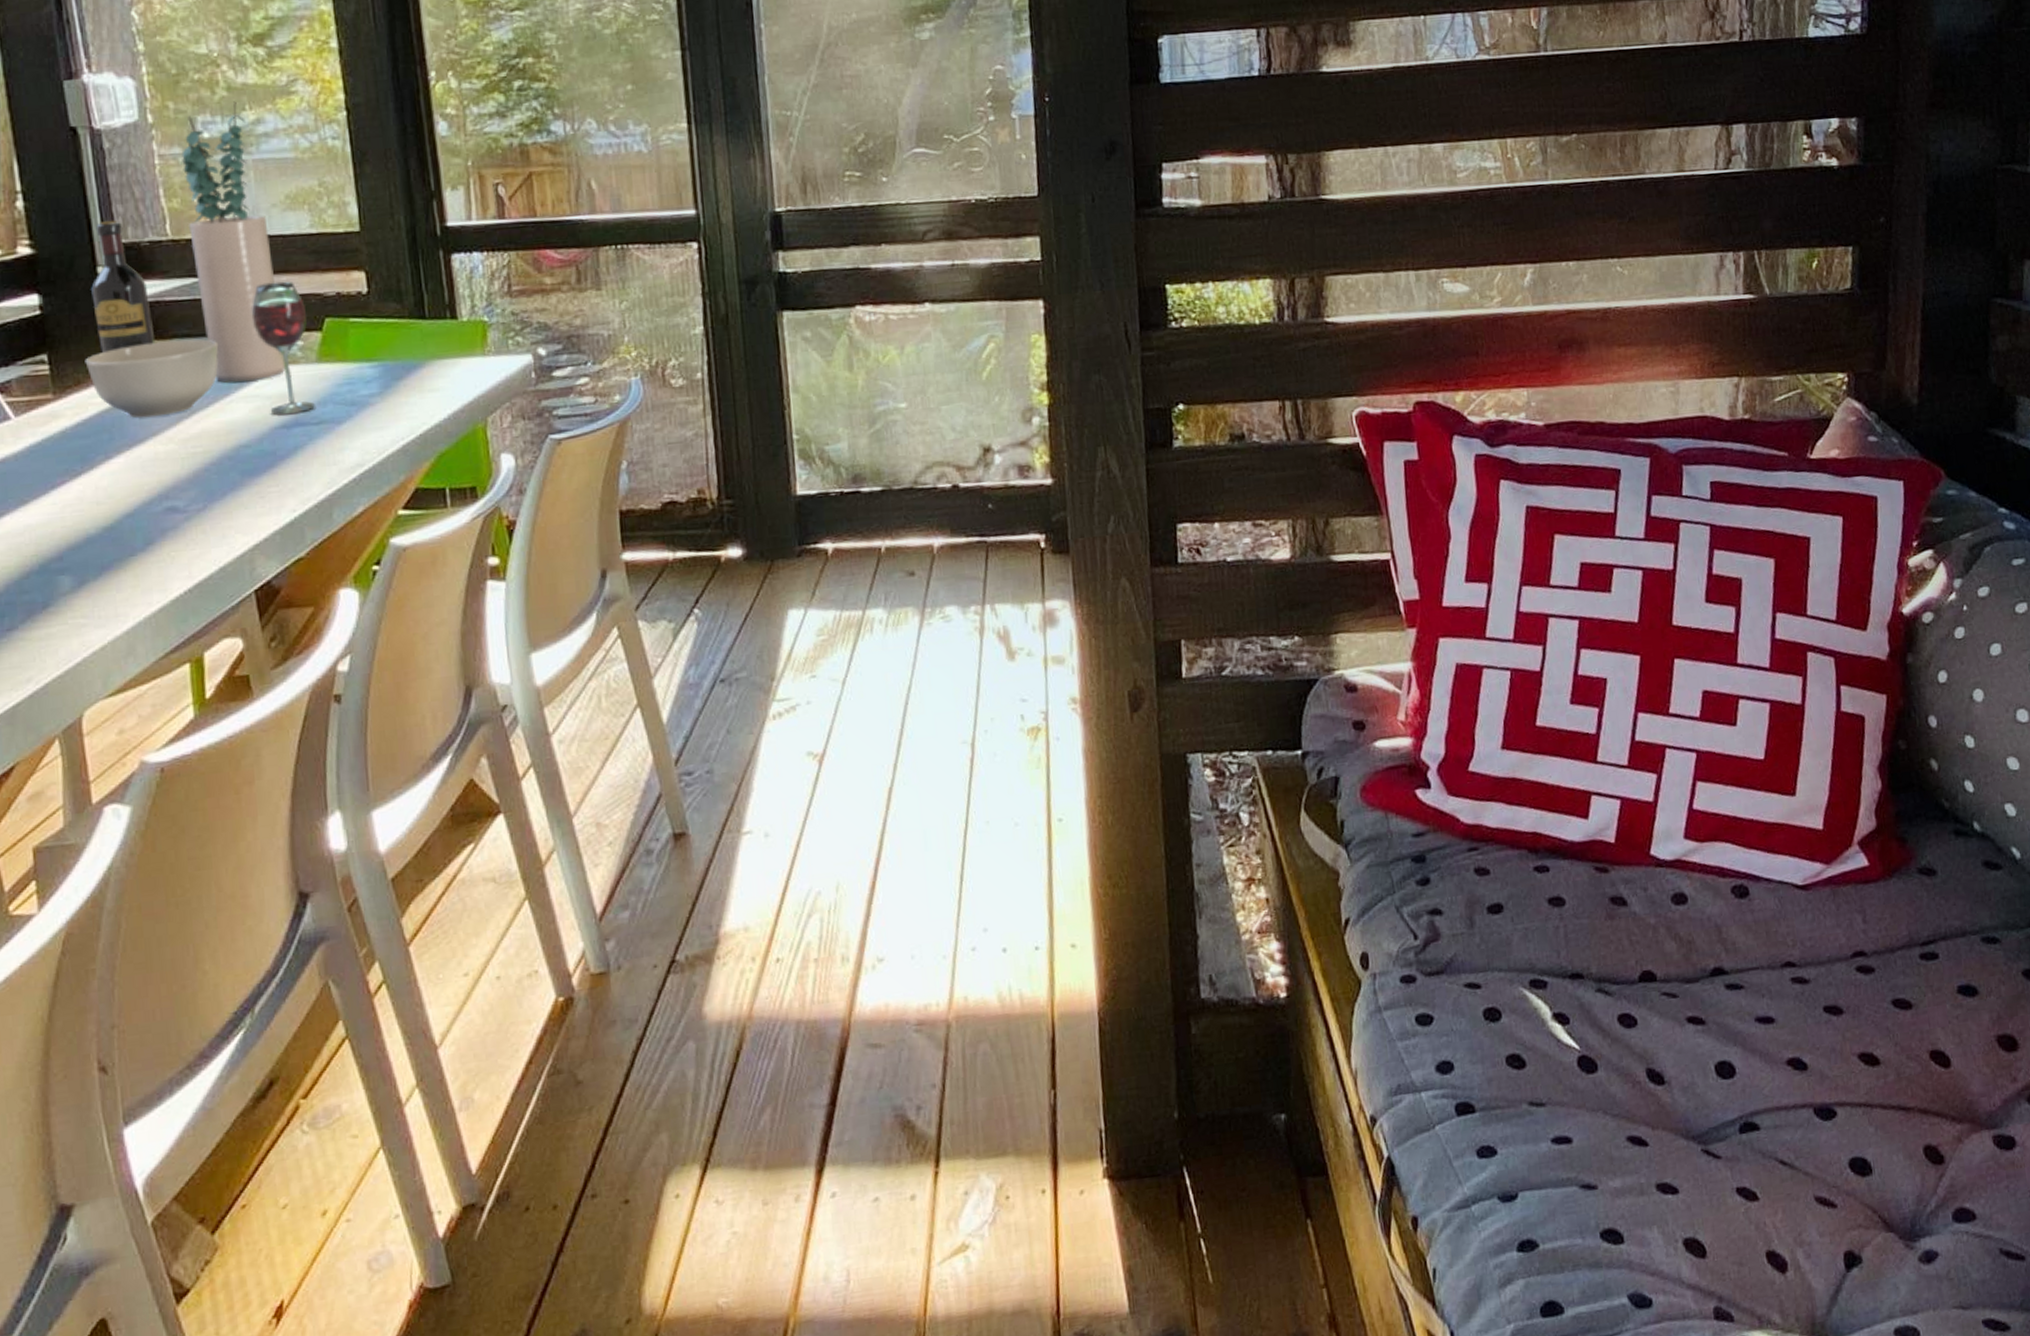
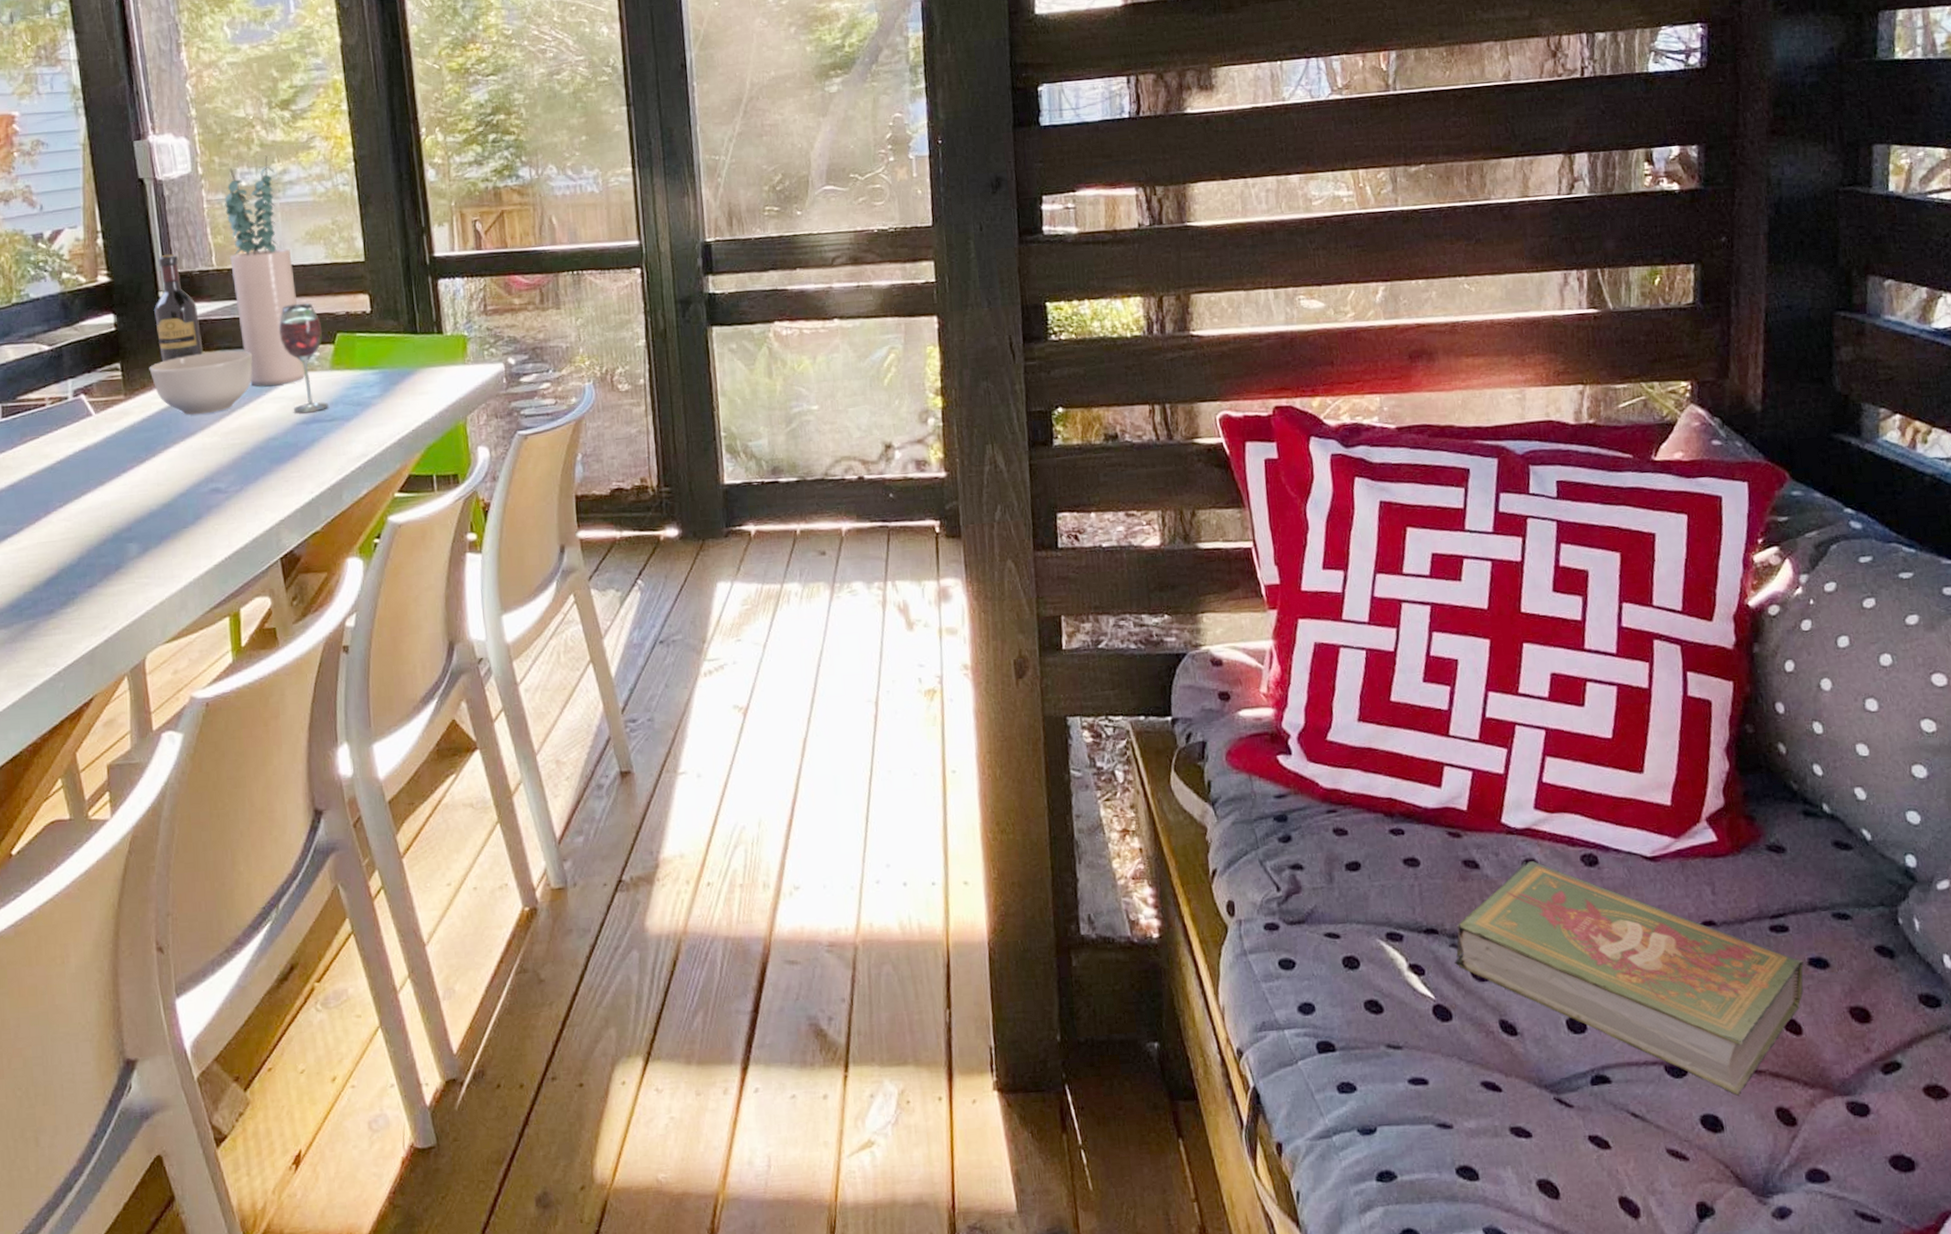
book: none [1601,894,1953,1136] -> present [1455,860,1804,1096]

